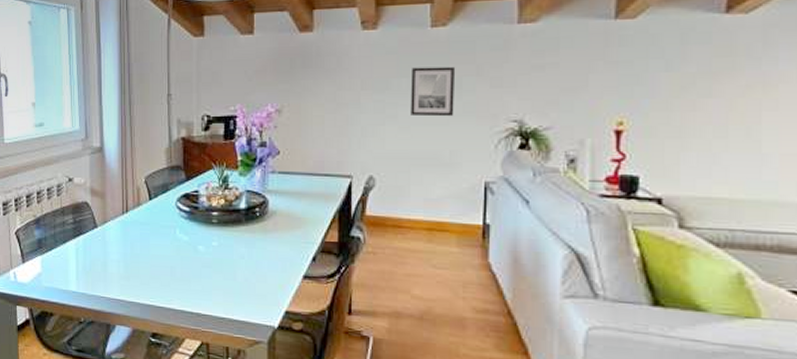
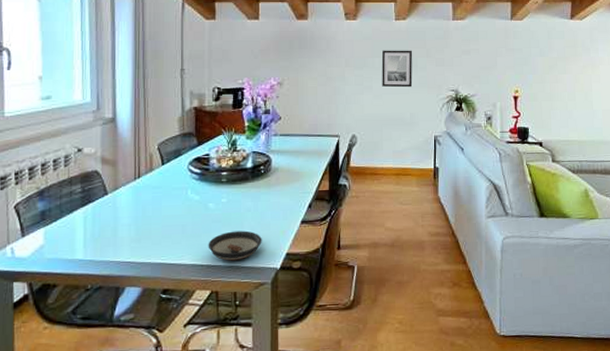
saucer: none [198,279,257,313] -> present [208,230,262,261]

